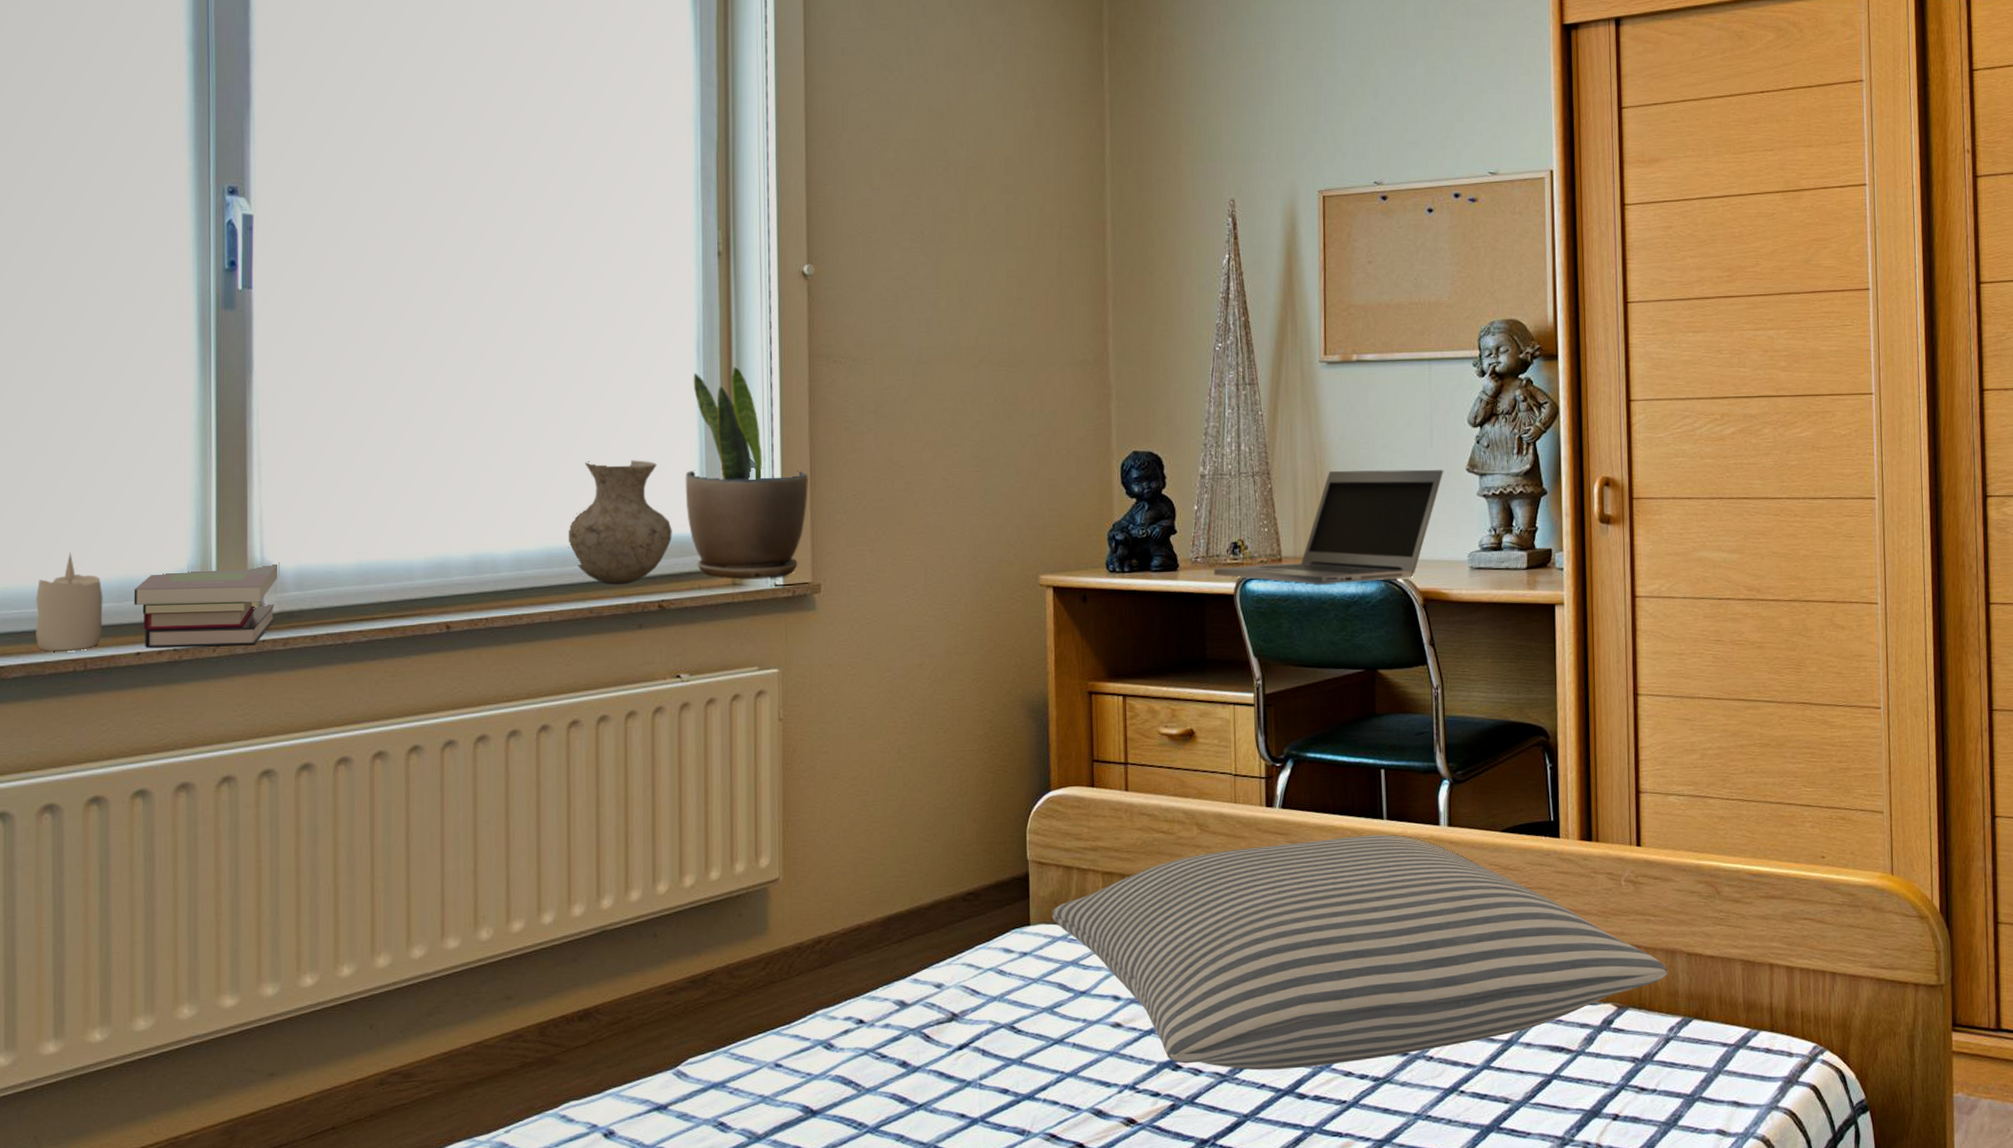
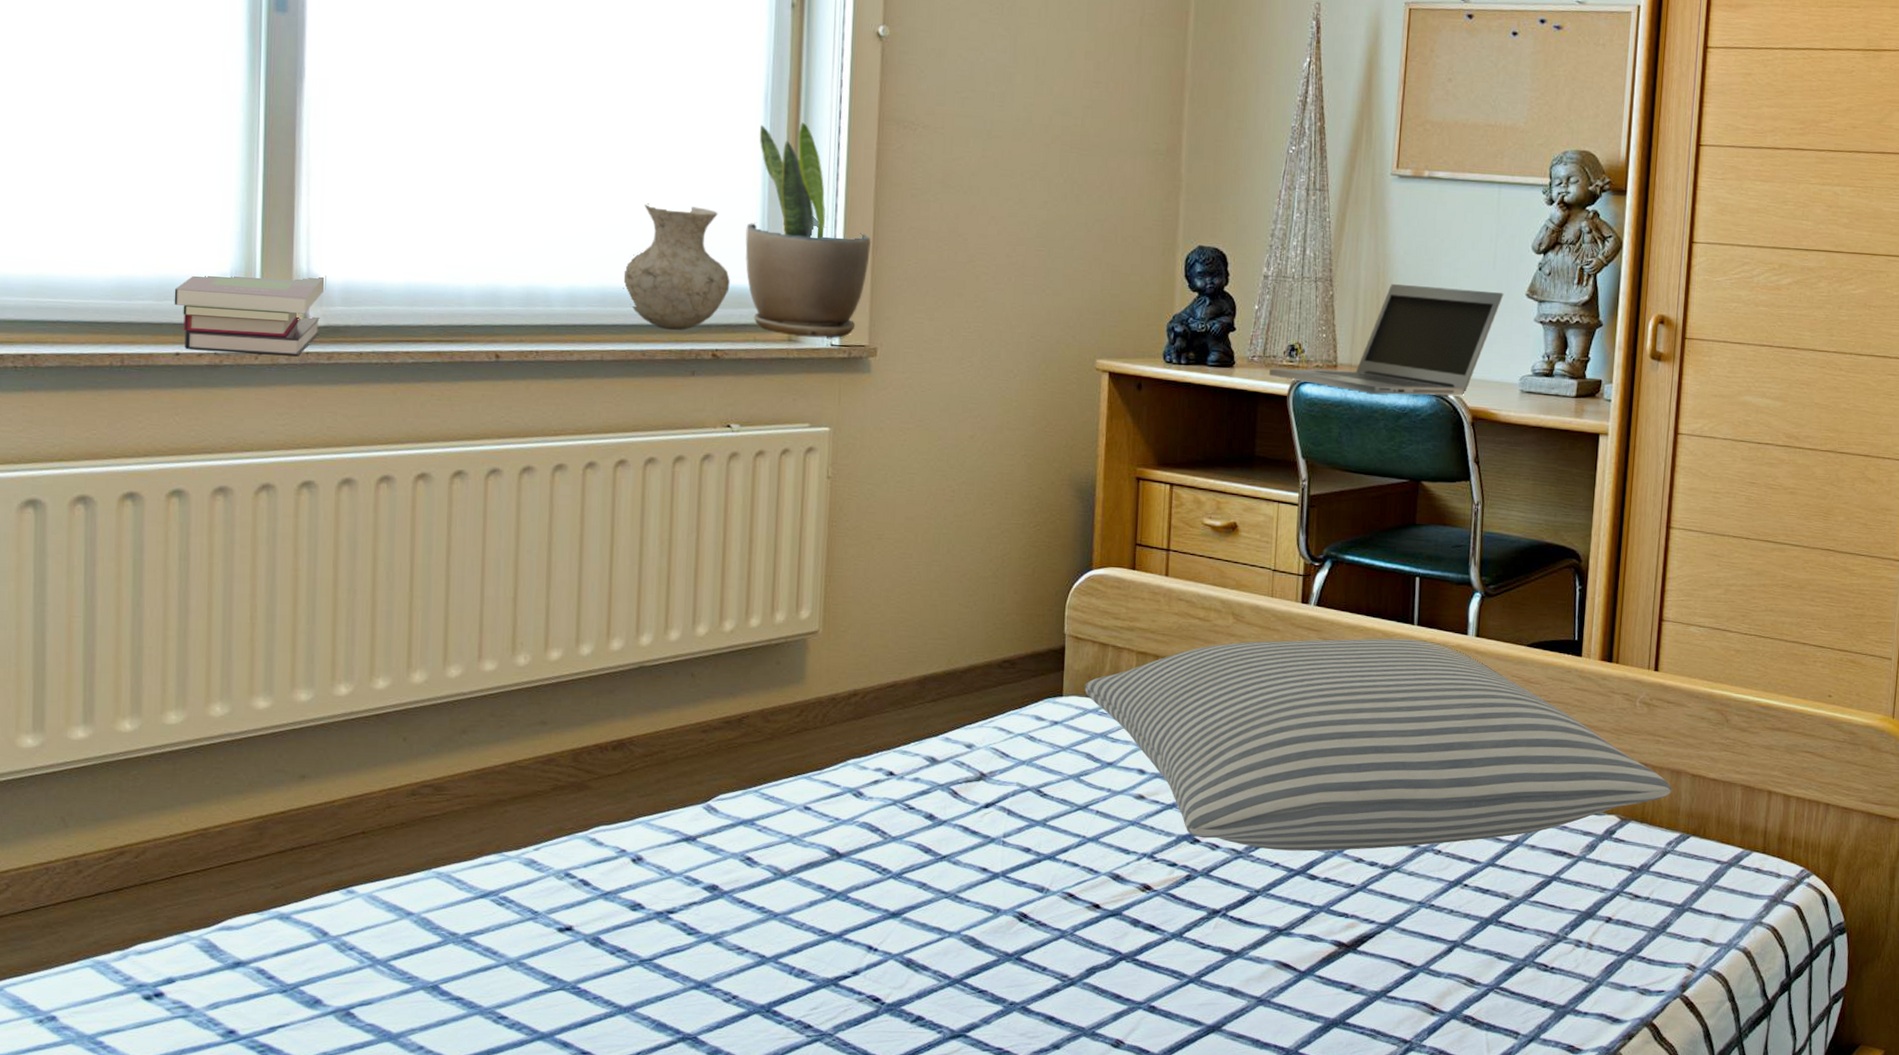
candle: present [36,552,103,652] -> none [71,245,142,346]

